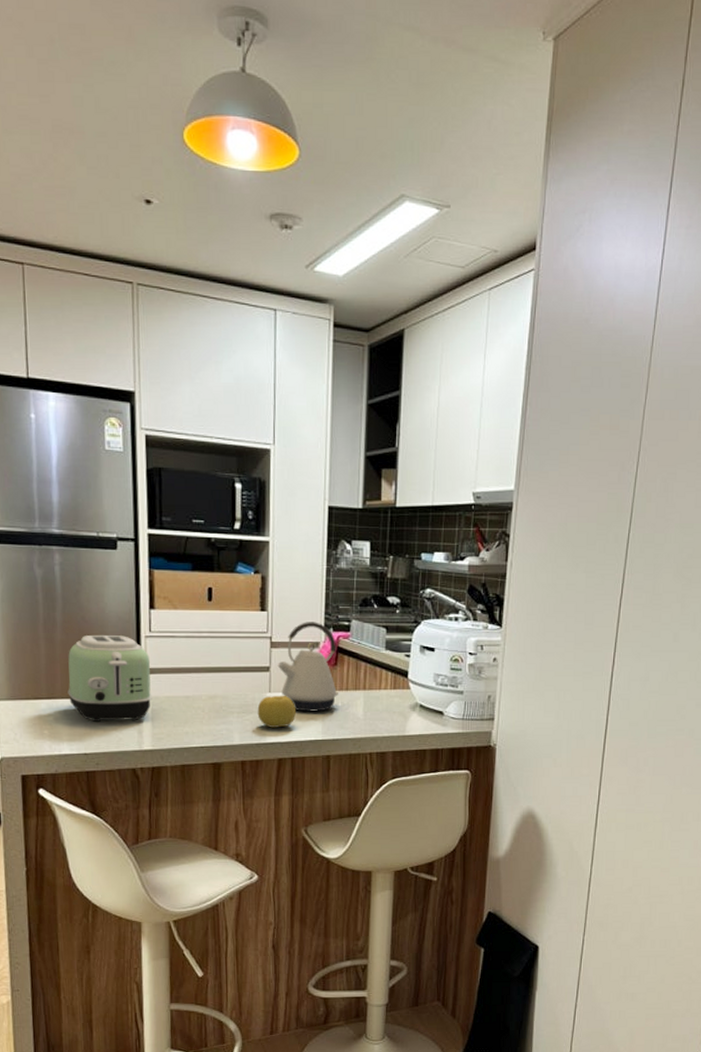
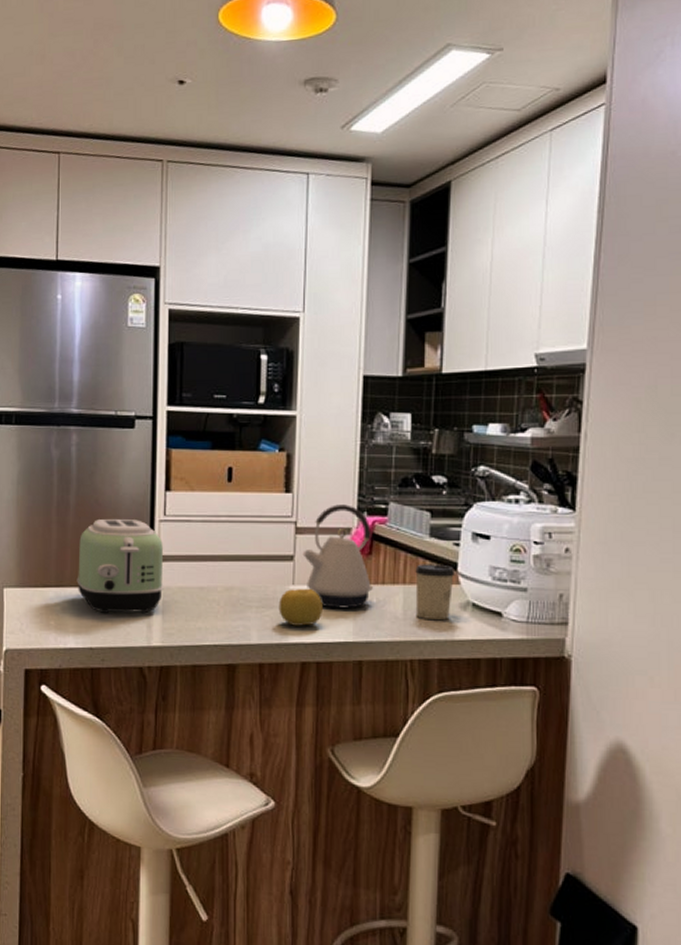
cup: none [374,672,407,720] -> present [415,564,456,621]

